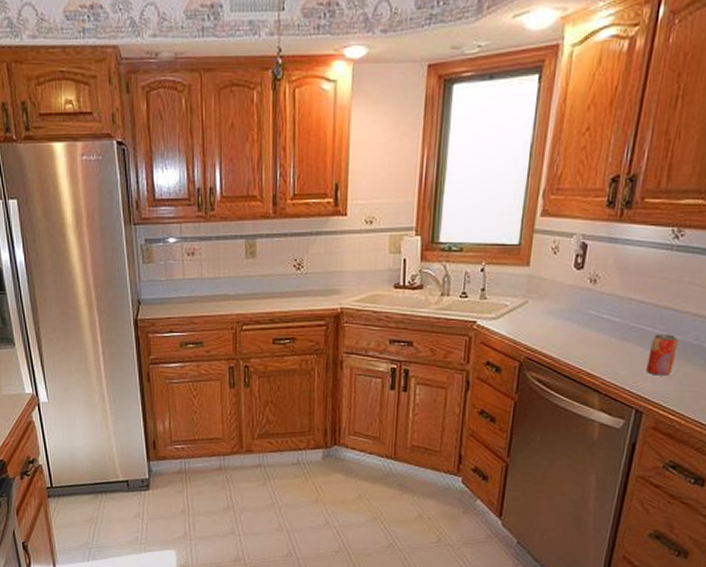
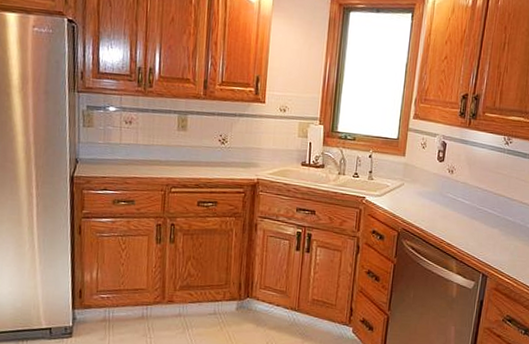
beverage can: present [646,334,678,376] -> none [489,215,510,248]

